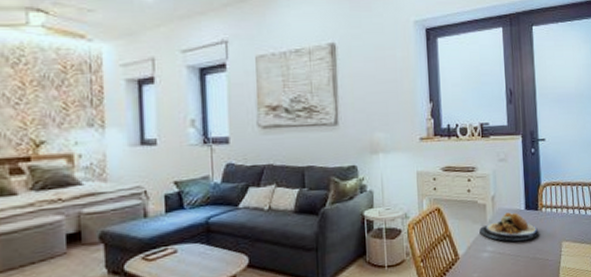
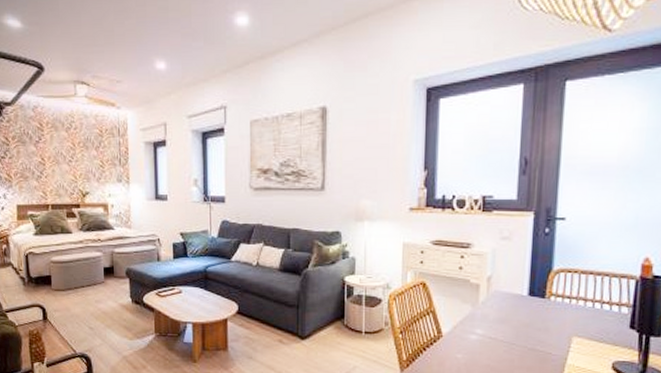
plate: present [479,212,540,241] -> none [469,296,545,328]

